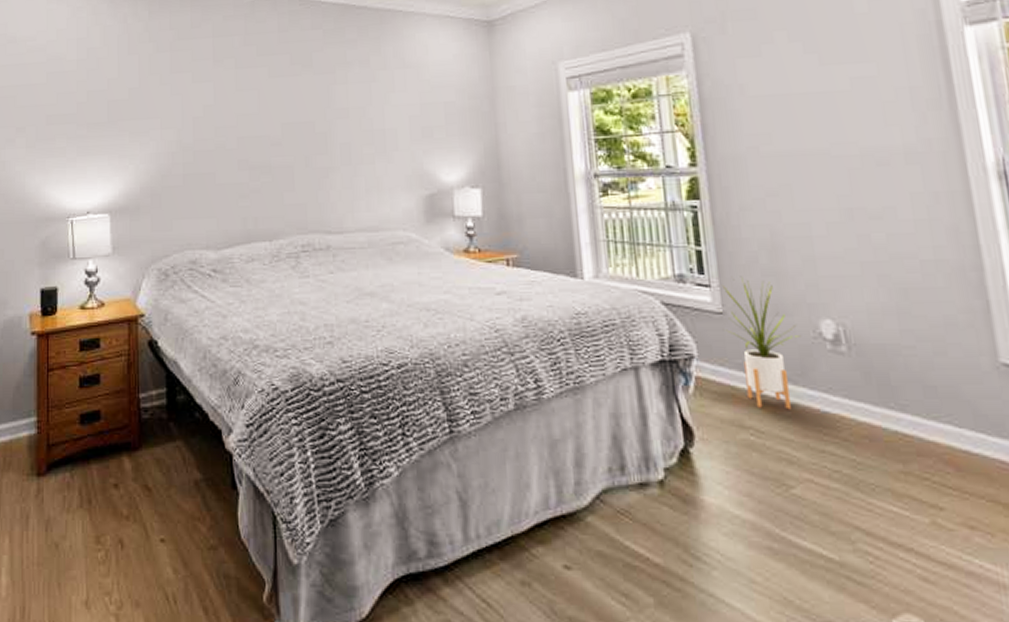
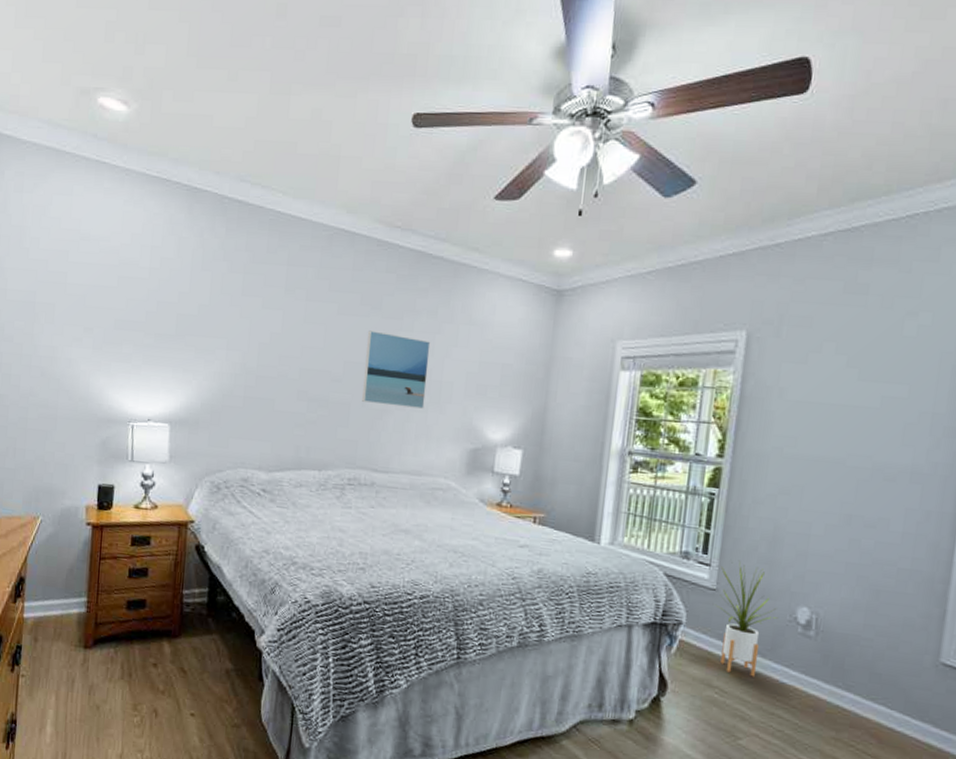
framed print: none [302,88,371,163] -> present [362,330,431,409]

